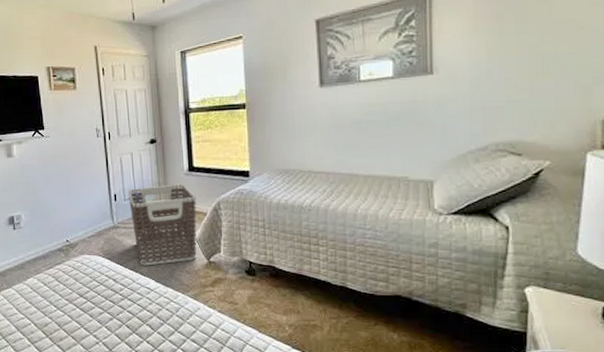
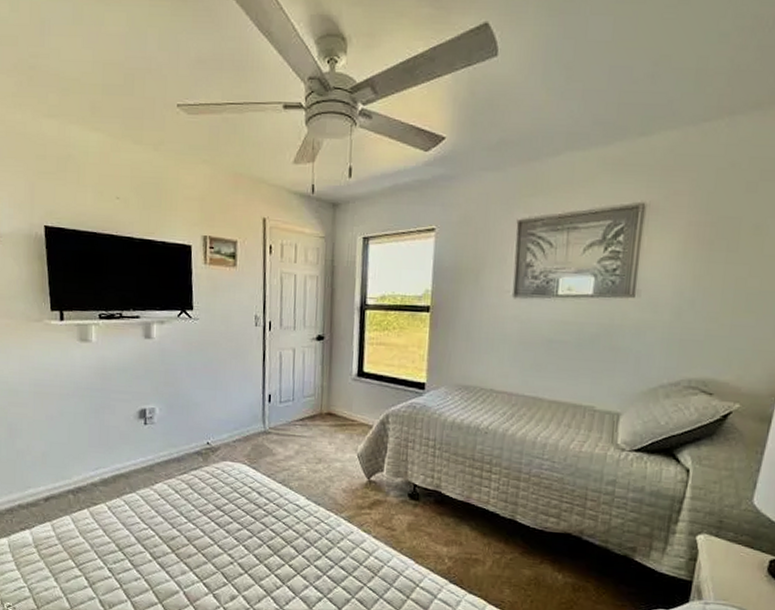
clothes hamper: present [128,183,197,266] -> none [285,389,362,480]

